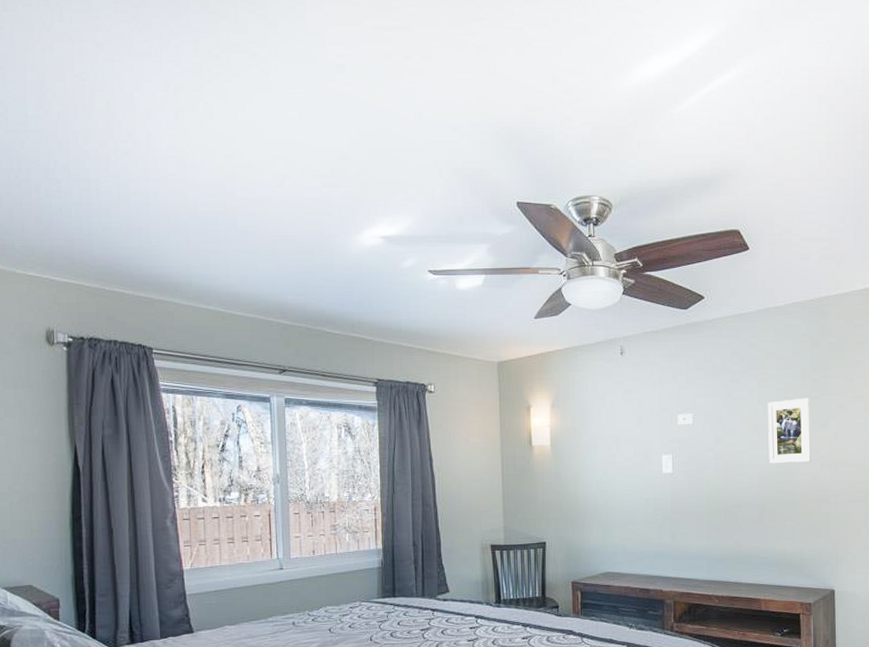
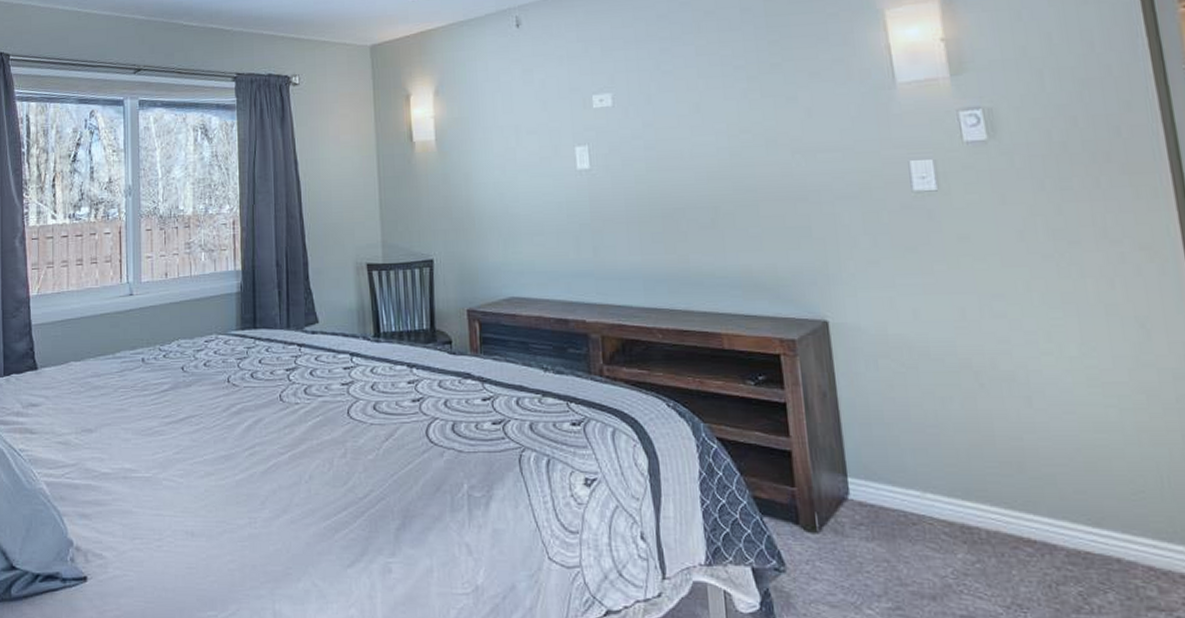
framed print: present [768,397,812,464] -> none [711,65,778,153]

